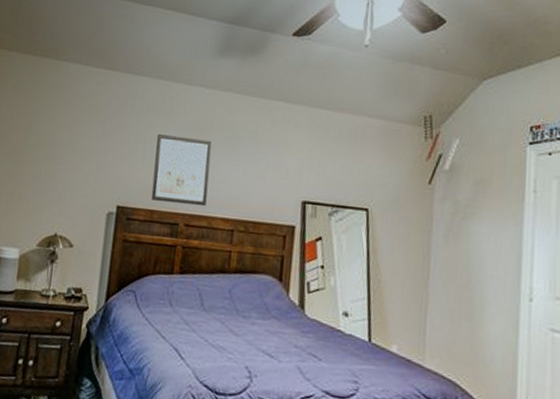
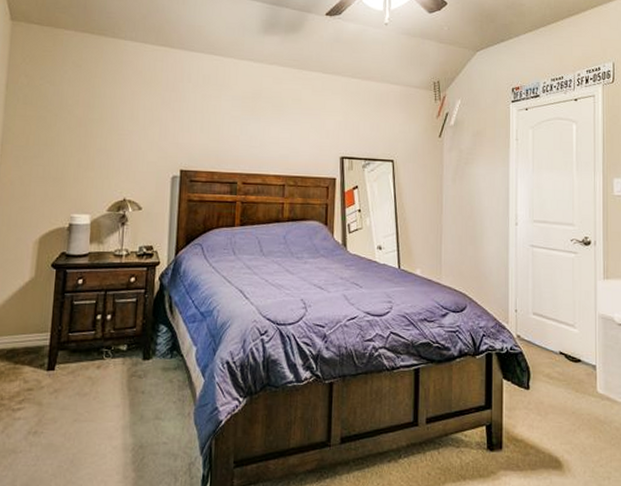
wall art: present [151,134,212,207] -> none [211,104,262,166]

